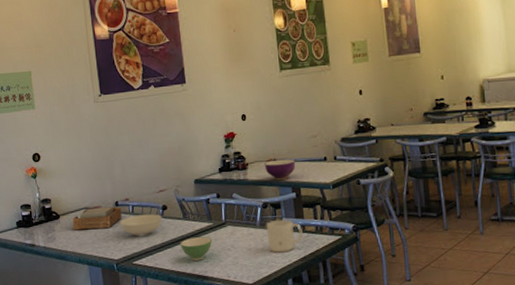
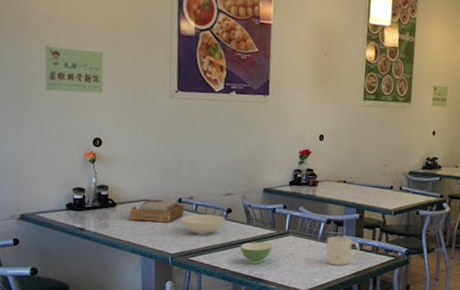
bowl: present [264,159,296,181] -> none [334,181,364,201]

